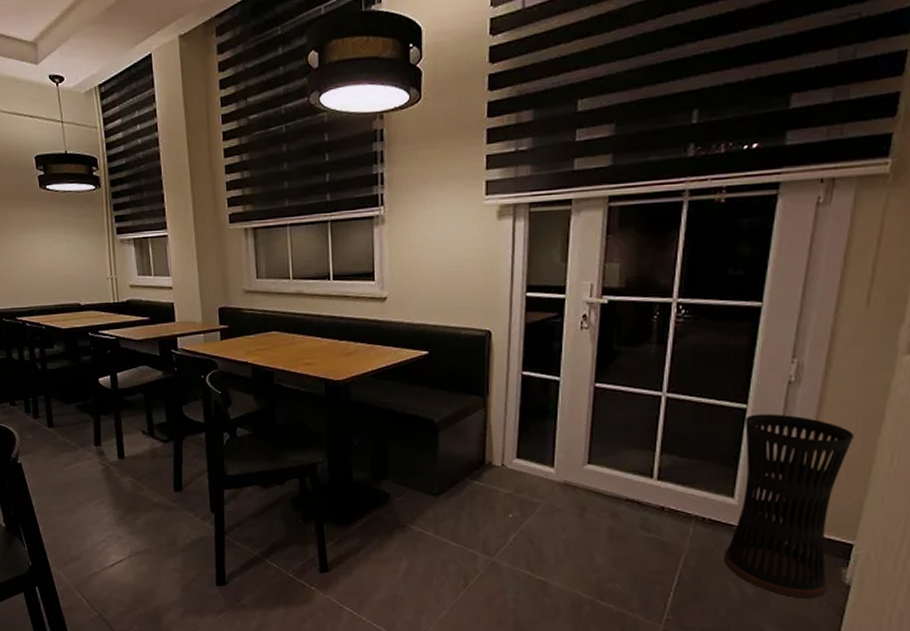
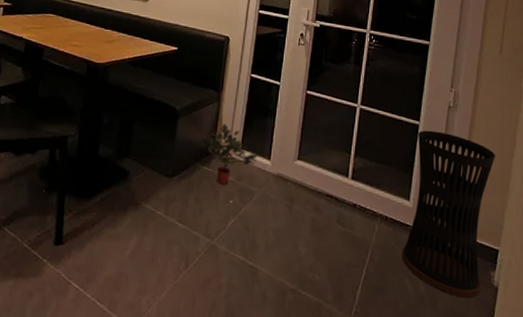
potted plant: none [466,432,540,499] -> present [199,124,259,185]

